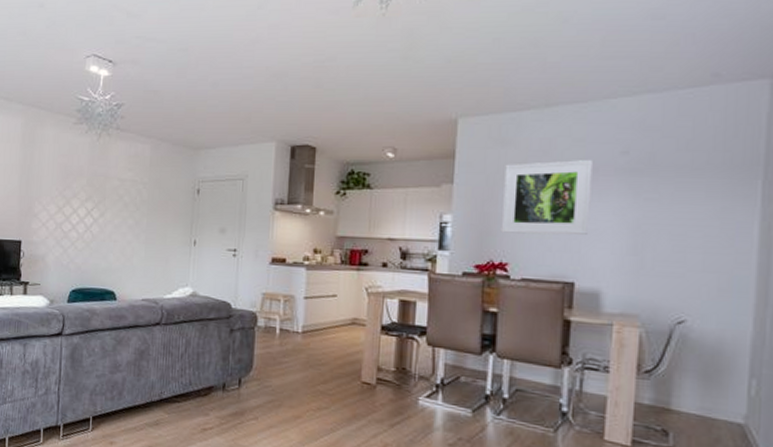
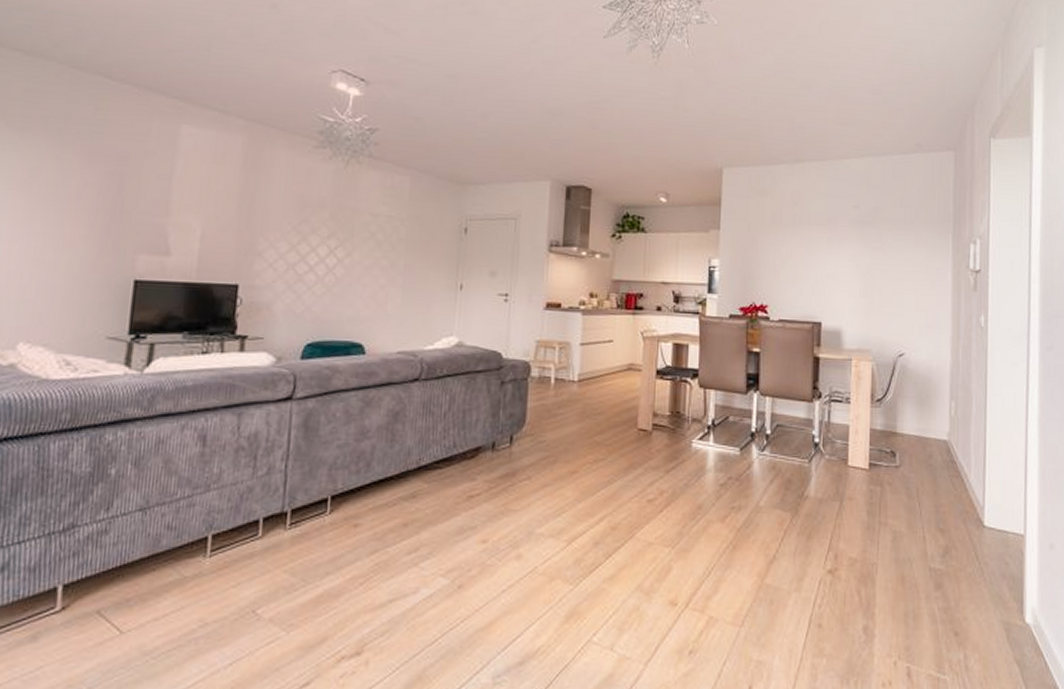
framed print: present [500,160,592,236] -> none [761,211,832,280]

